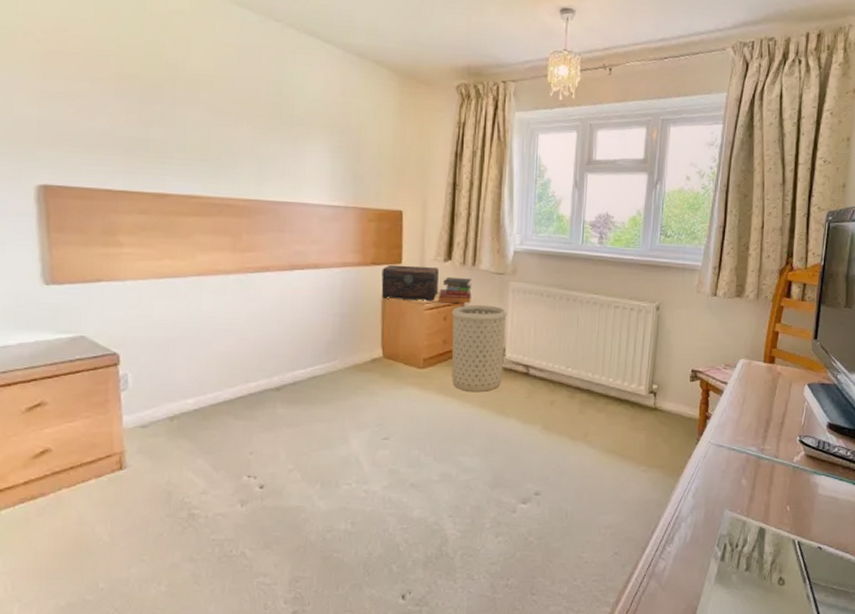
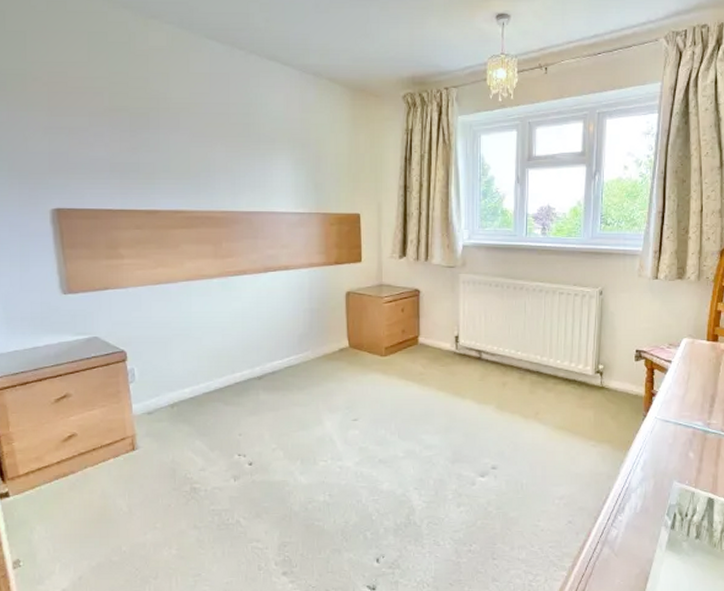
decorative box: present [381,264,439,301] -> none [344,263,395,295]
books: present [439,276,472,304] -> none [396,272,426,296]
laundry basket: present [451,304,508,393] -> none [409,296,460,377]

